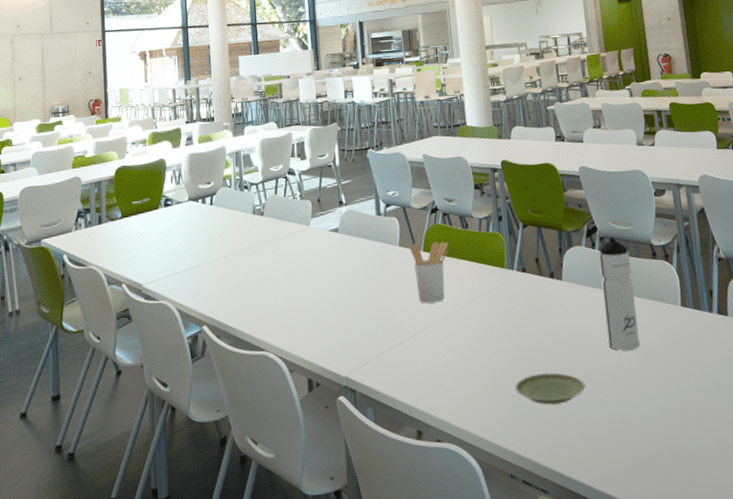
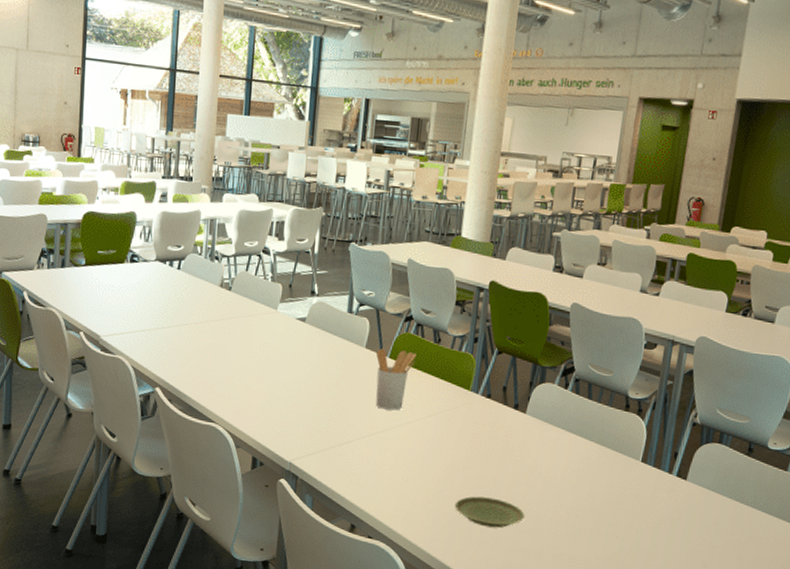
water bottle: present [598,236,640,351] -> none [557,380,602,493]

